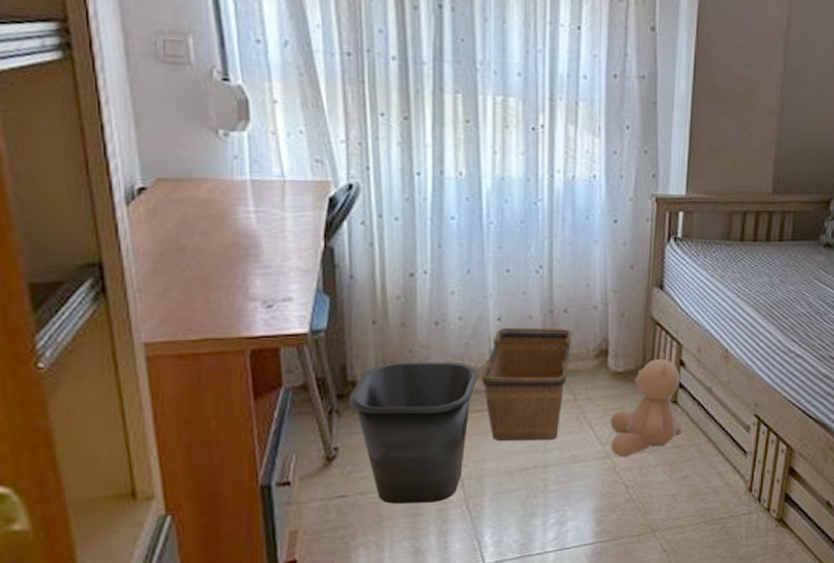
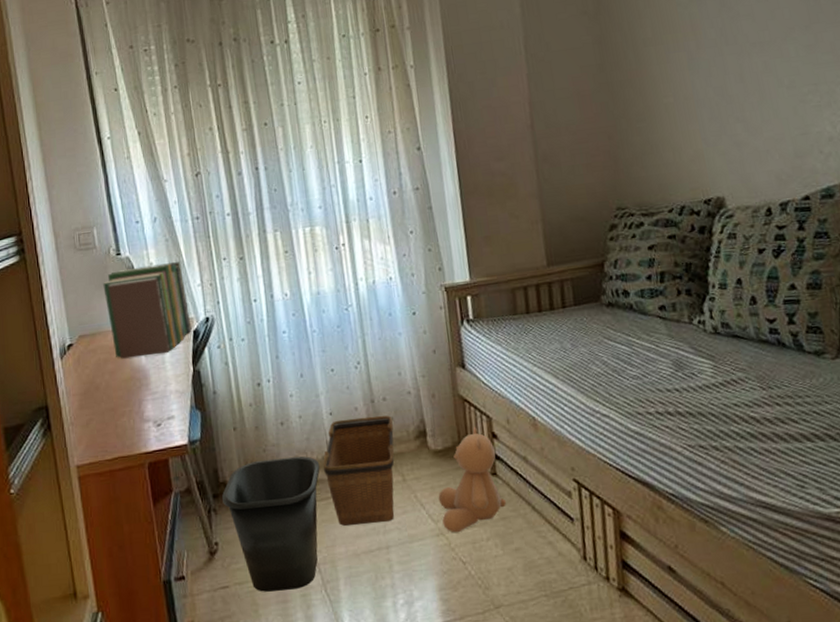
books: none [199,101,327,219] -> present [103,262,192,359]

